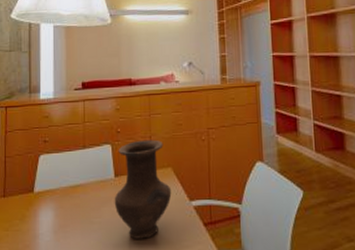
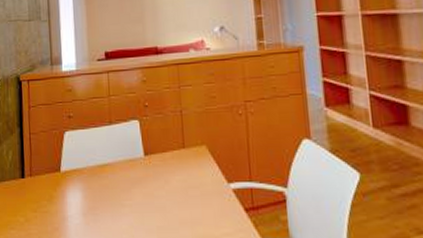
vase: present [114,139,172,239] -> none [144,114,208,224]

